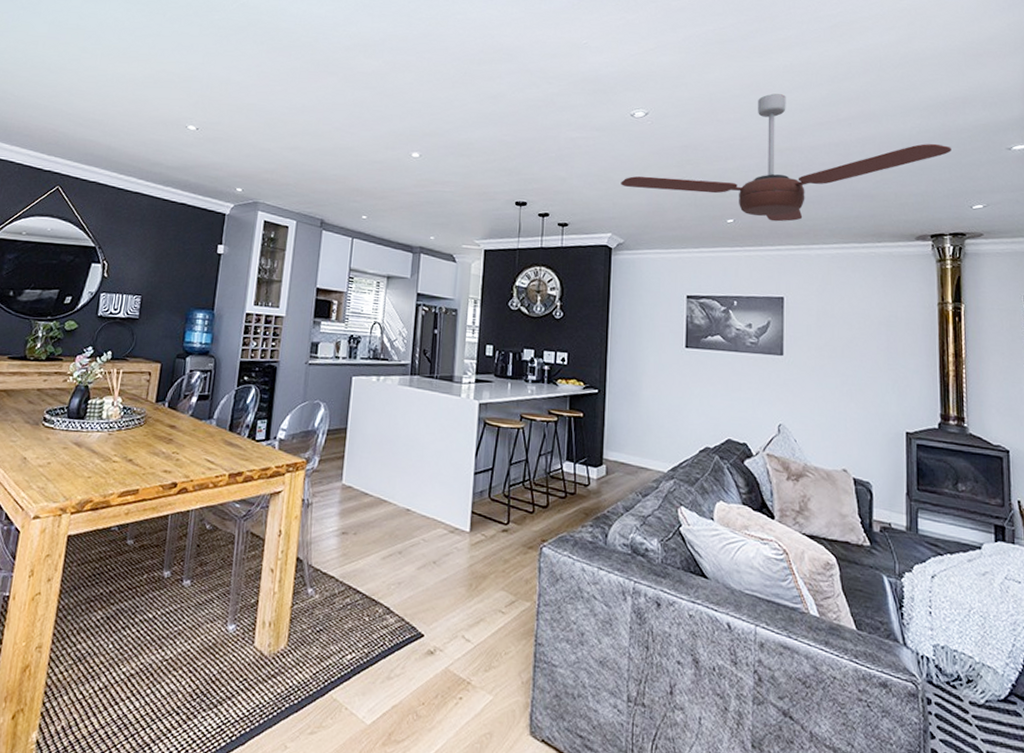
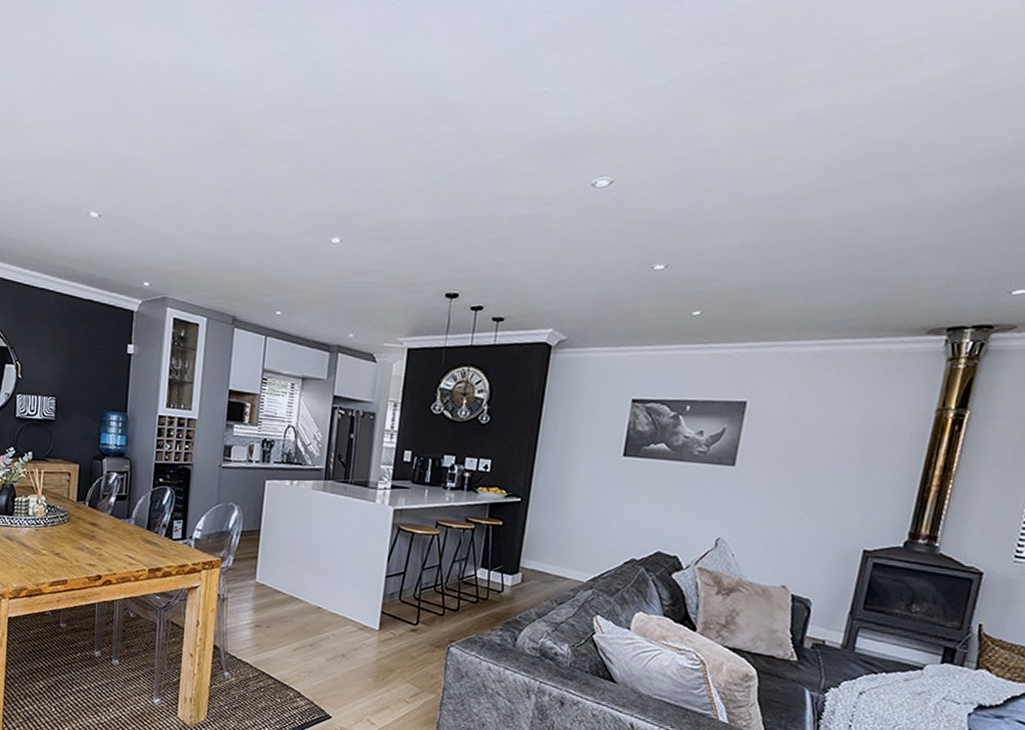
ceiling fan: present [621,93,951,222] -> none [570,150,1003,314]

